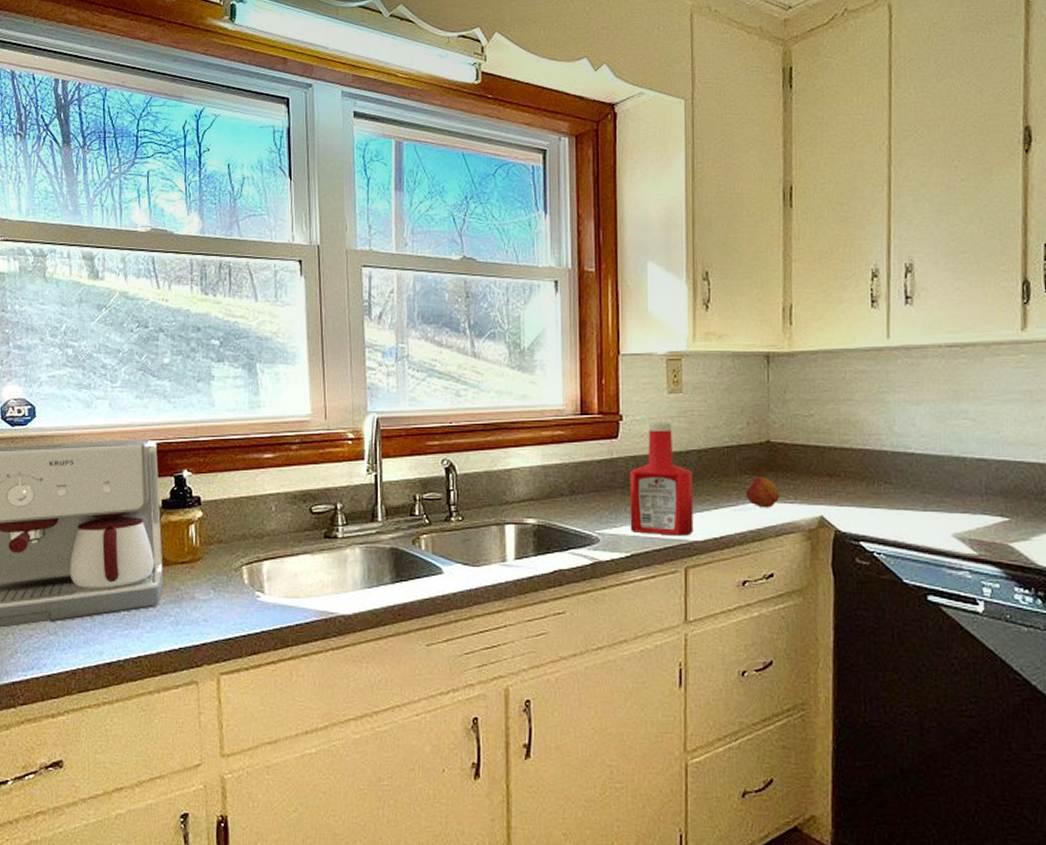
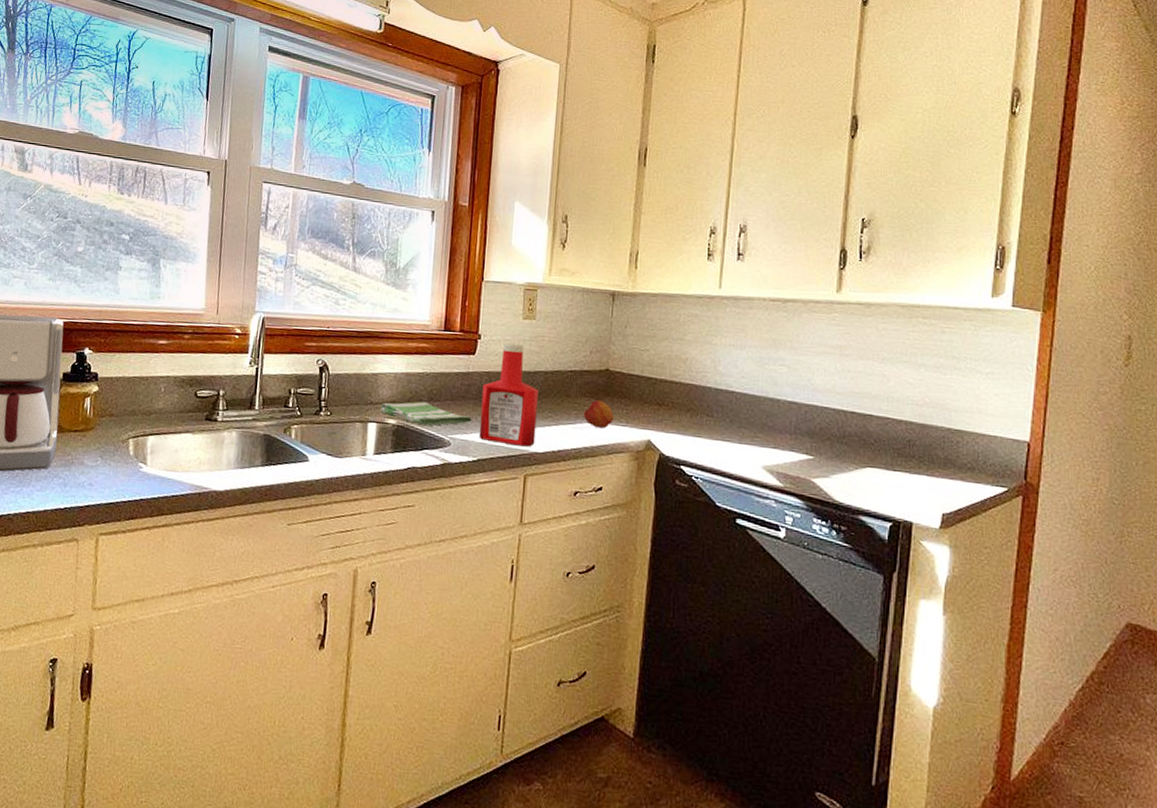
dish towel: none [518,496,621,523] -> present [380,401,472,426]

